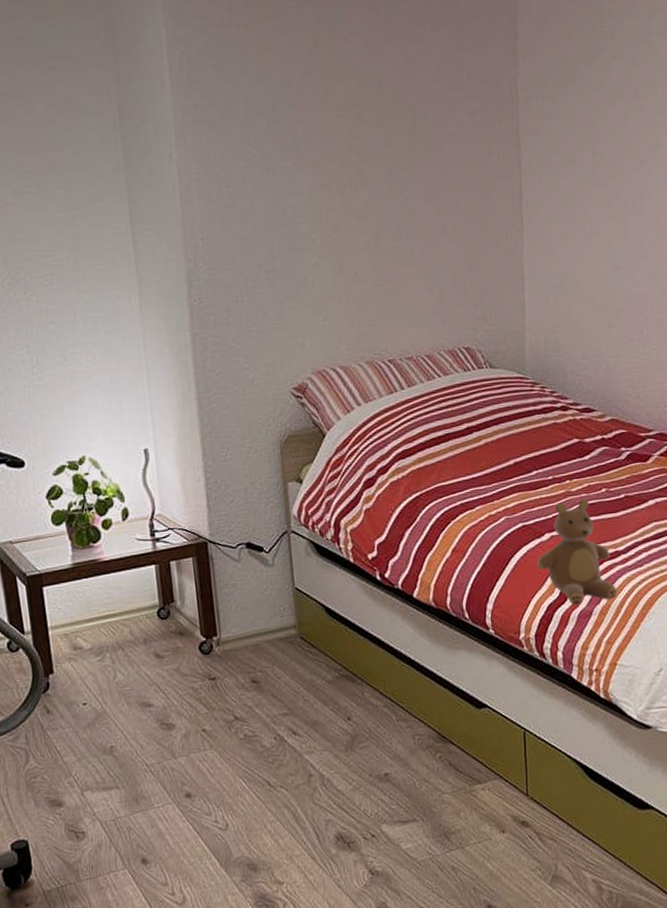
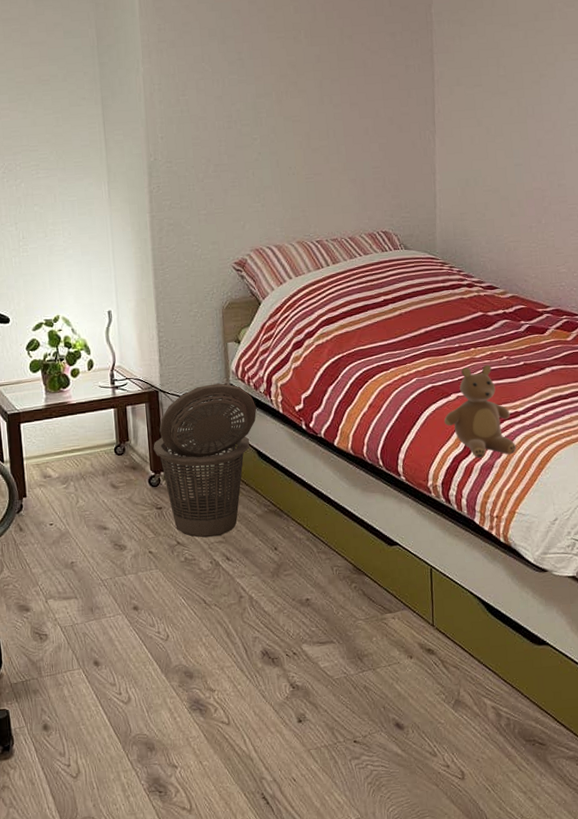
laundry basket: none [203,530,324,710] -> present [153,383,257,538]

